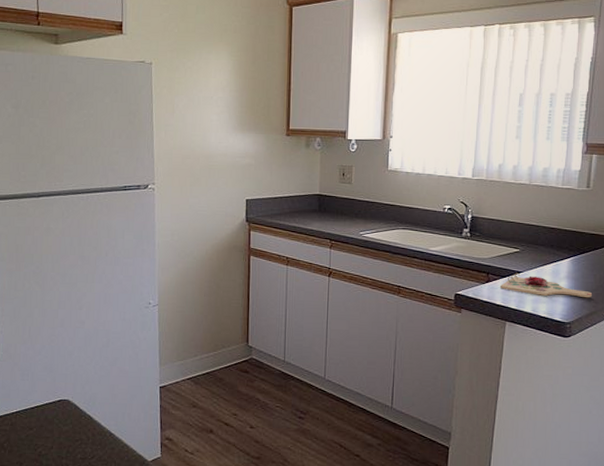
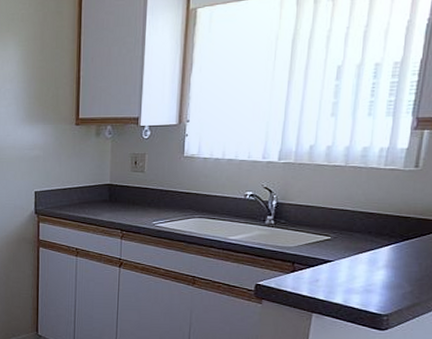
cutting board: present [500,272,593,297] -> none [307,261,417,288]

